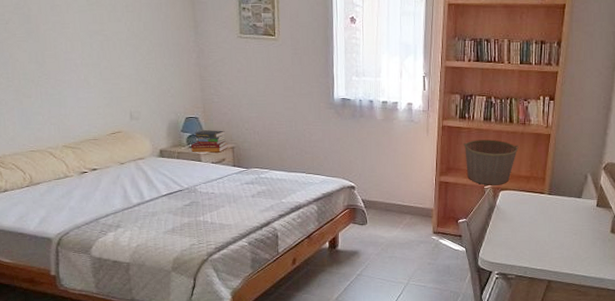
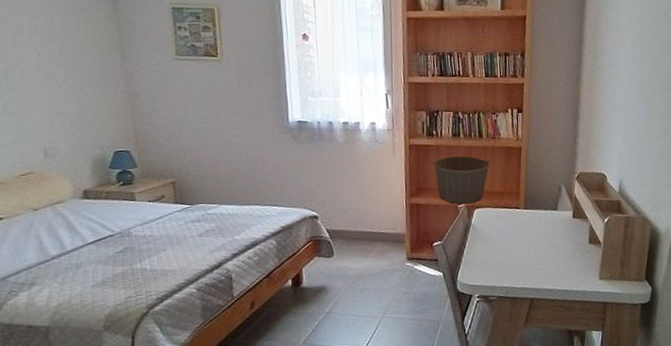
books: present [191,130,228,153] -> none [122,163,168,191]

